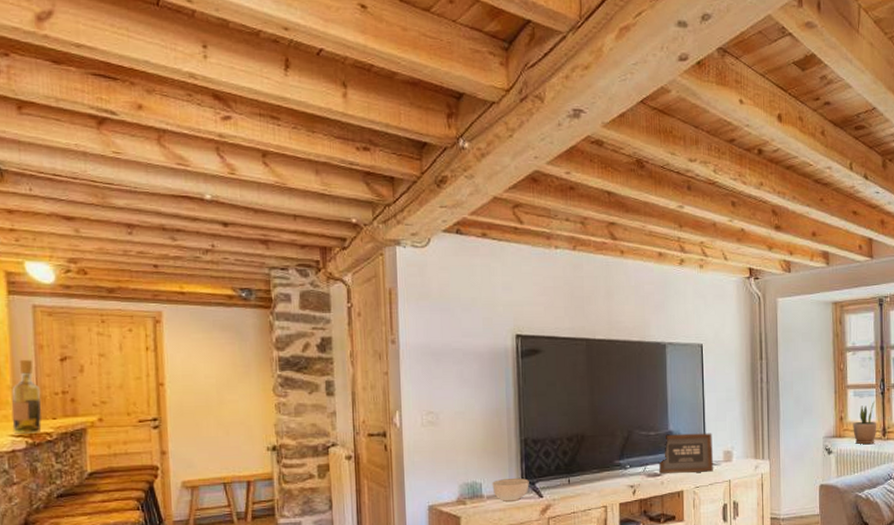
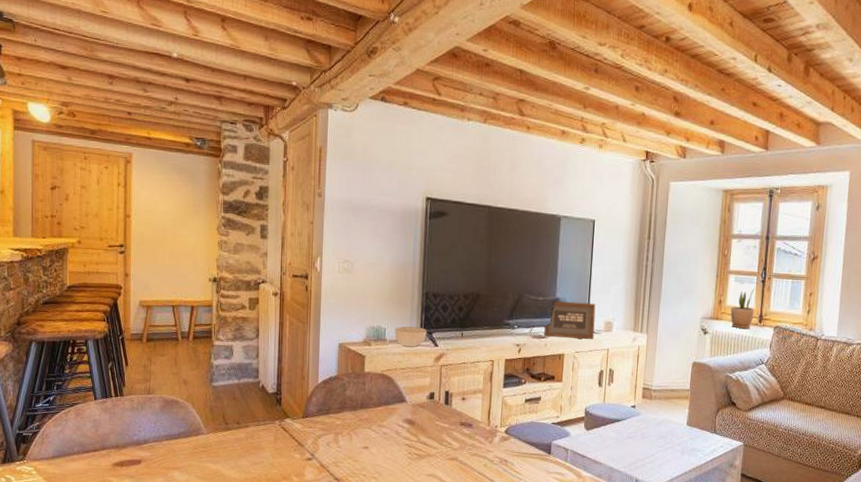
bottle: present [11,360,42,434] -> none [12,186,35,249]

